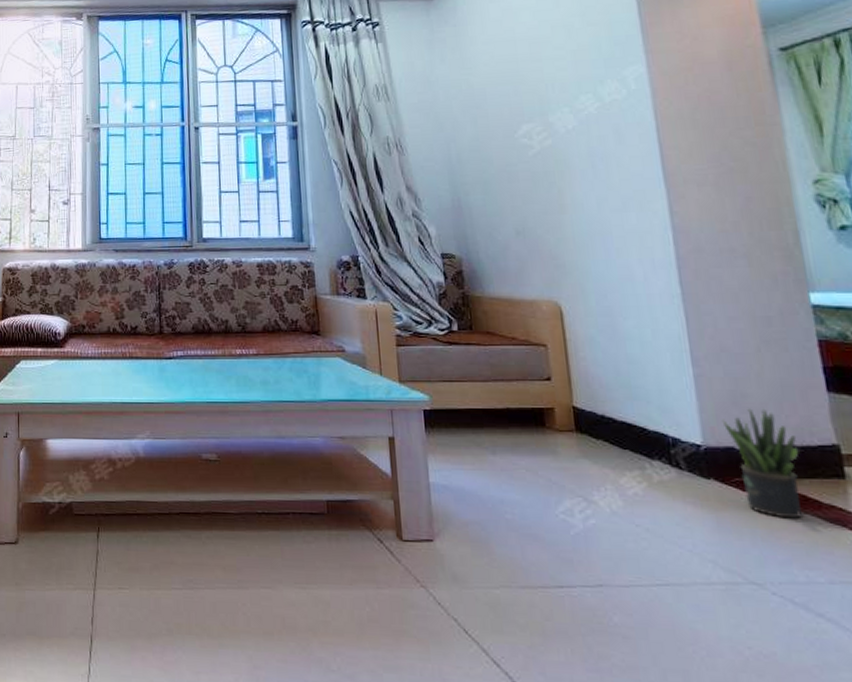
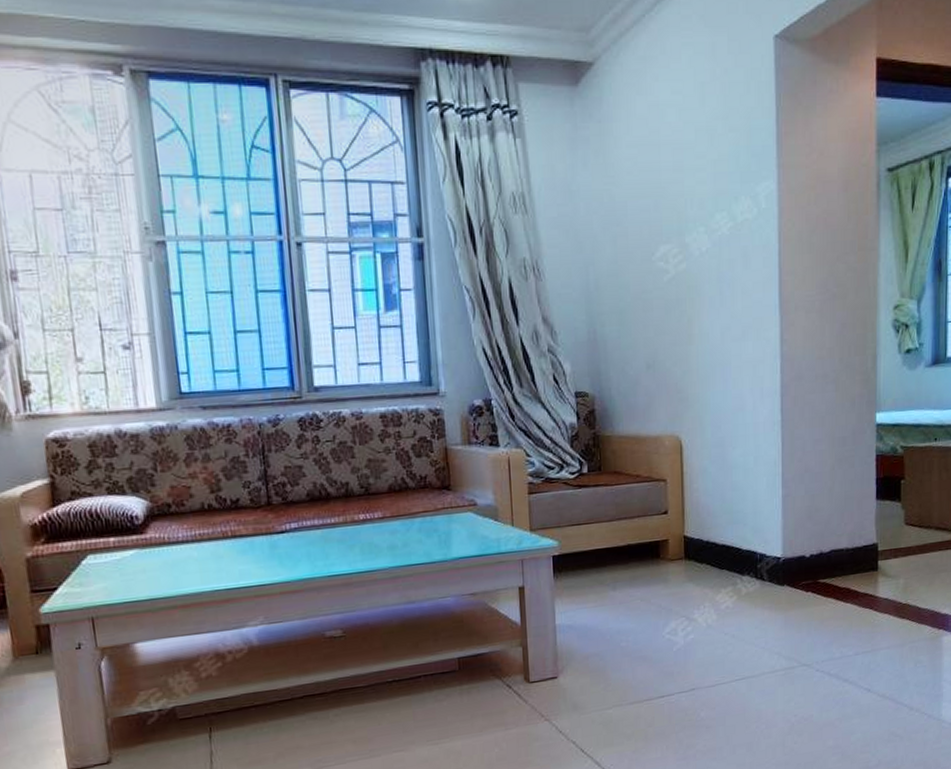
potted plant: present [721,408,802,519] -> none [798,519,850,610]

